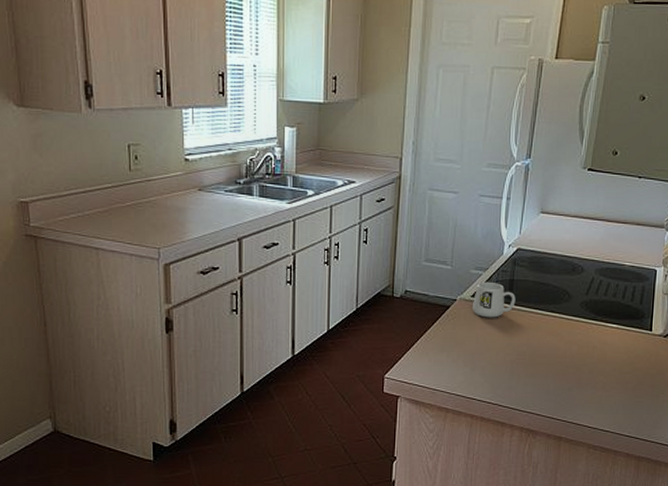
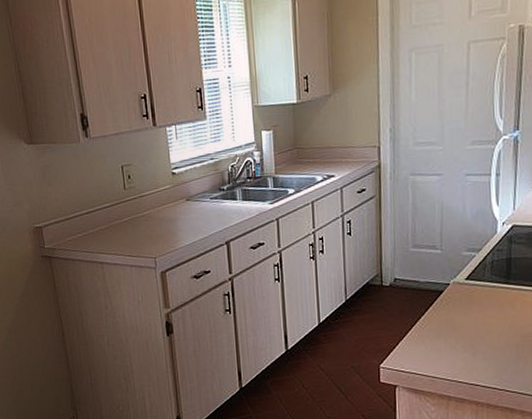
mug: present [472,281,516,318] -> none [467,262,515,300]

